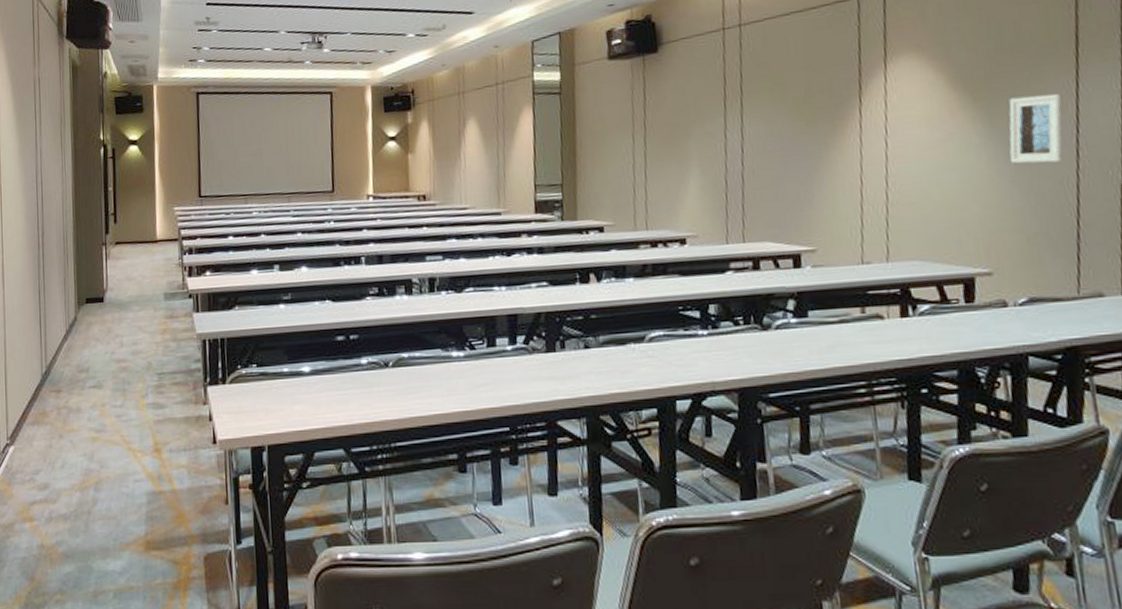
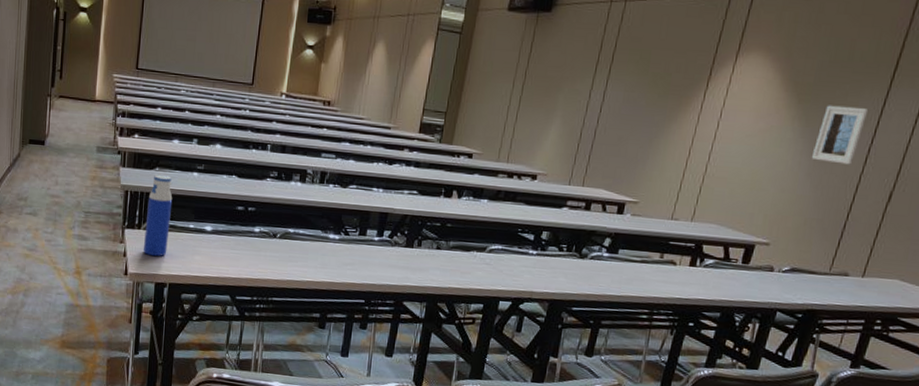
water bottle: none [230,314,261,415] -> present [143,175,173,257]

